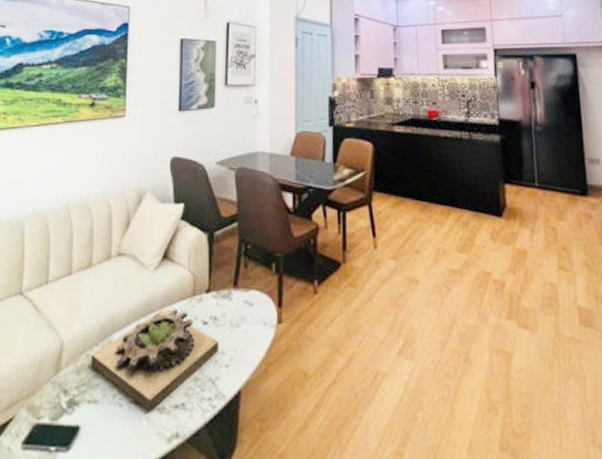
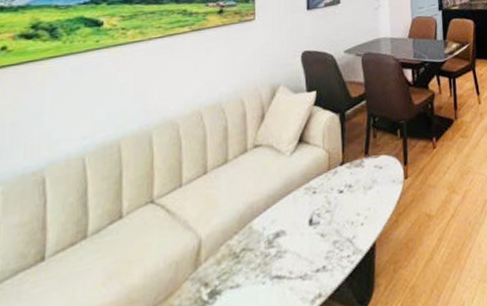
succulent planter: present [91,309,218,412] -> none [232,185,354,282]

